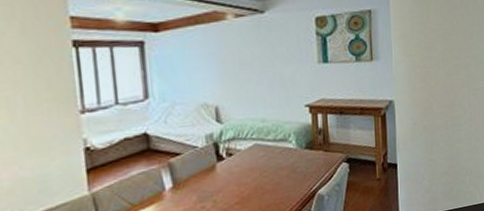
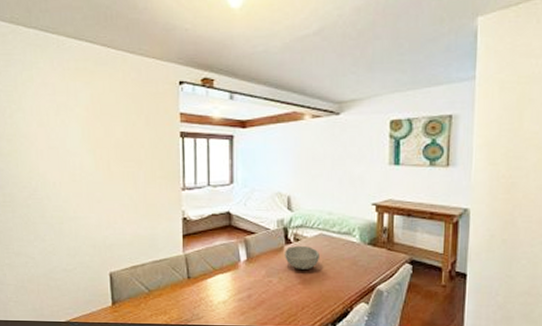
bowl: none [217,160,256,188] -> present [285,245,319,269]

